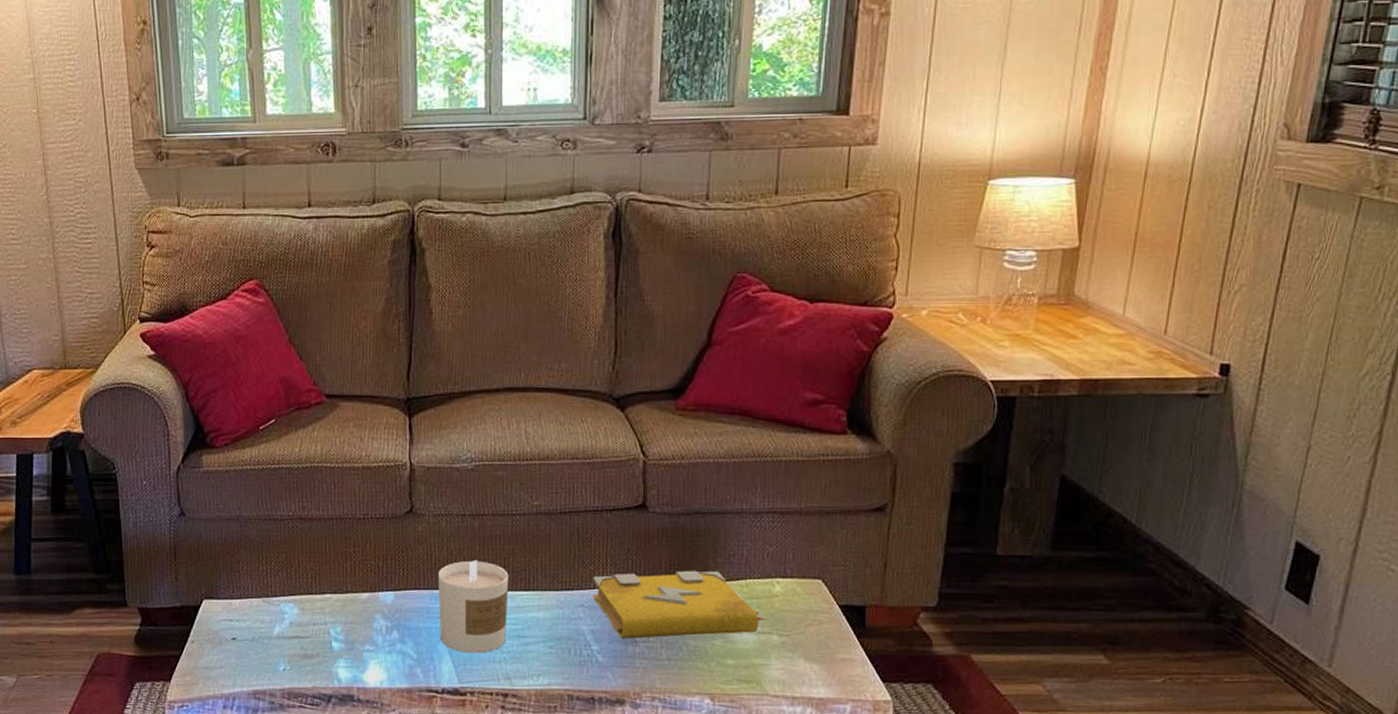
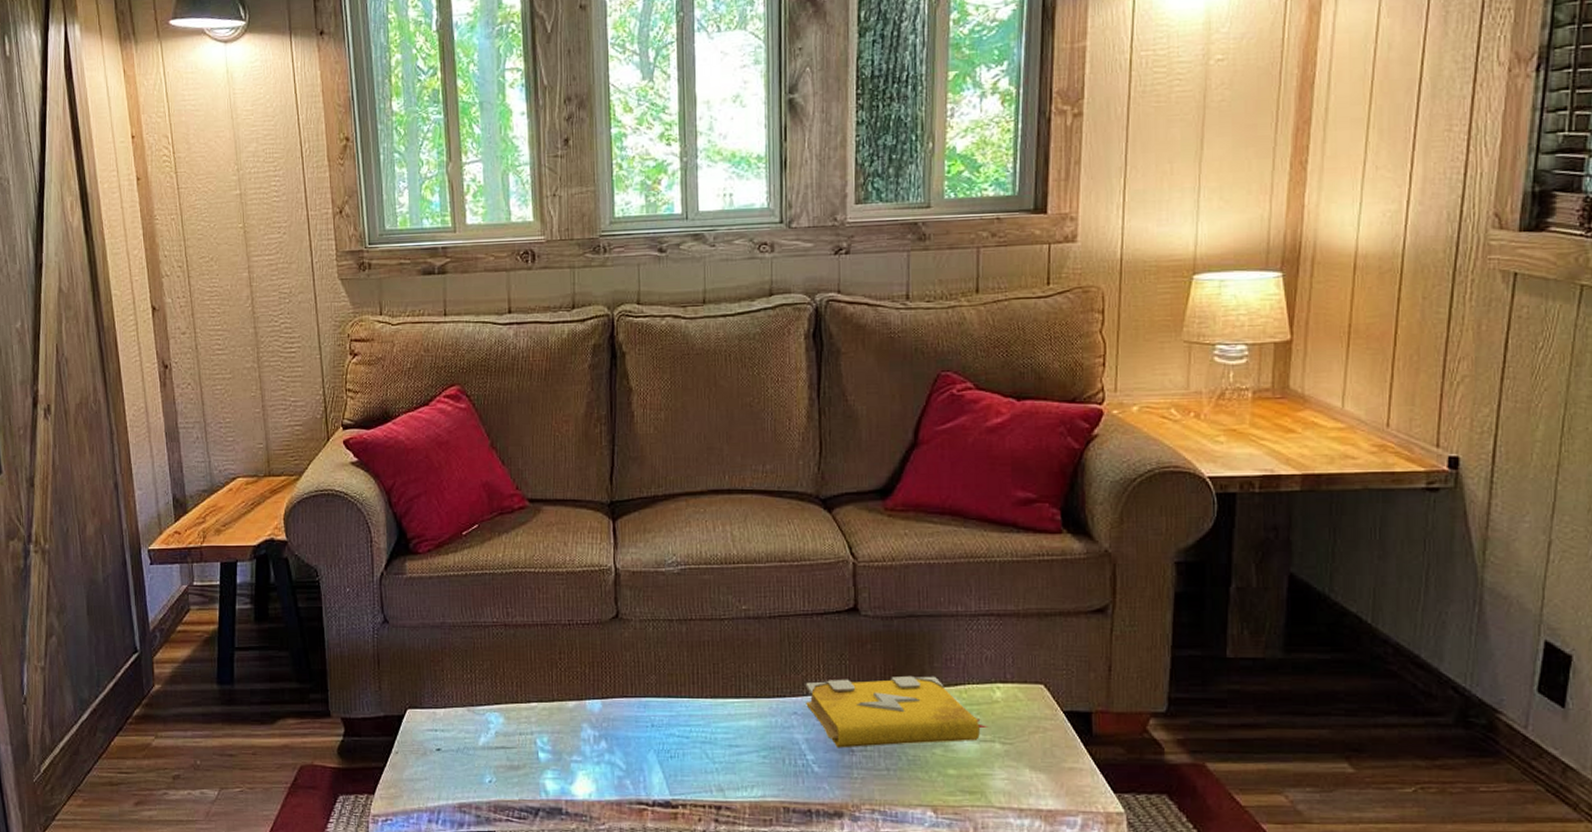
candle: present [439,559,509,654] -> none [646,666,719,764]

